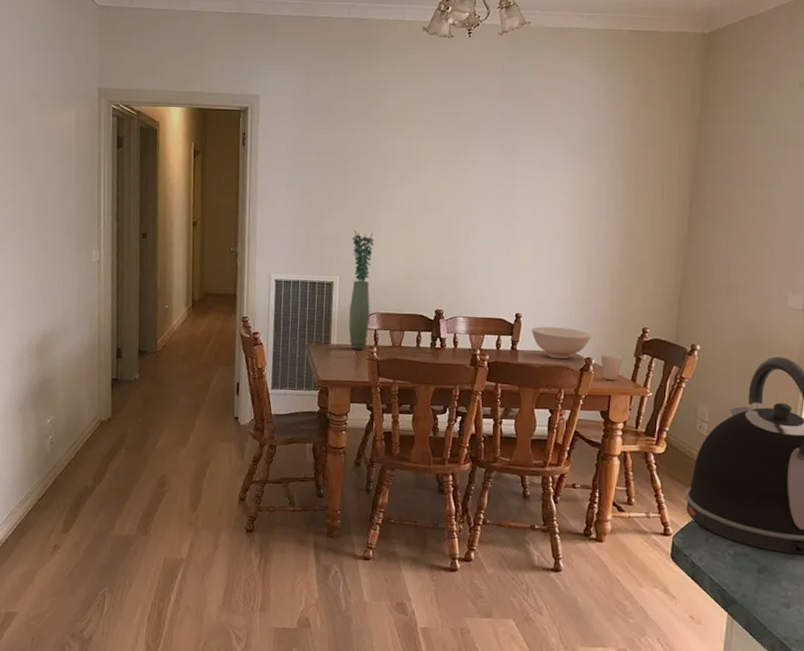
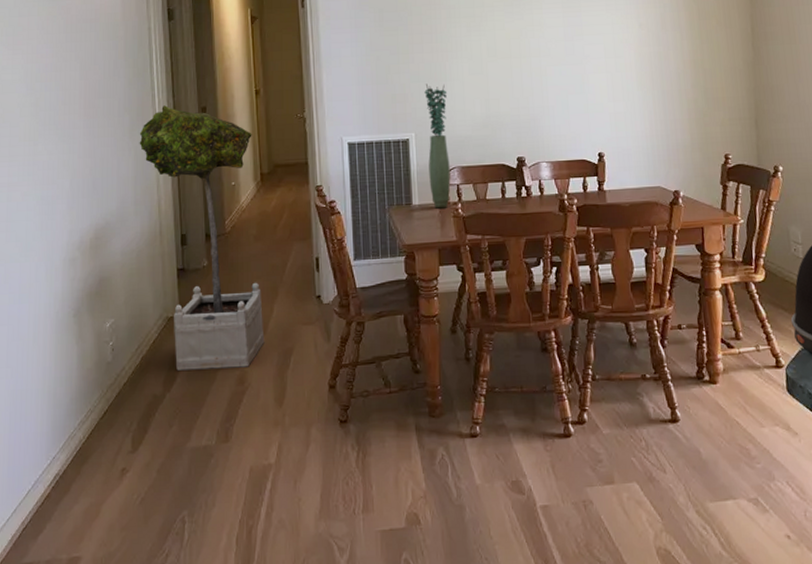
potted tree: none [84,228,187,473] -> present [139,105,265,371]
bowl: present [531,326,591,359] -> none [616,162,676,196]
cup: present [600,352,623,381] -> none [688,183,711,212]

